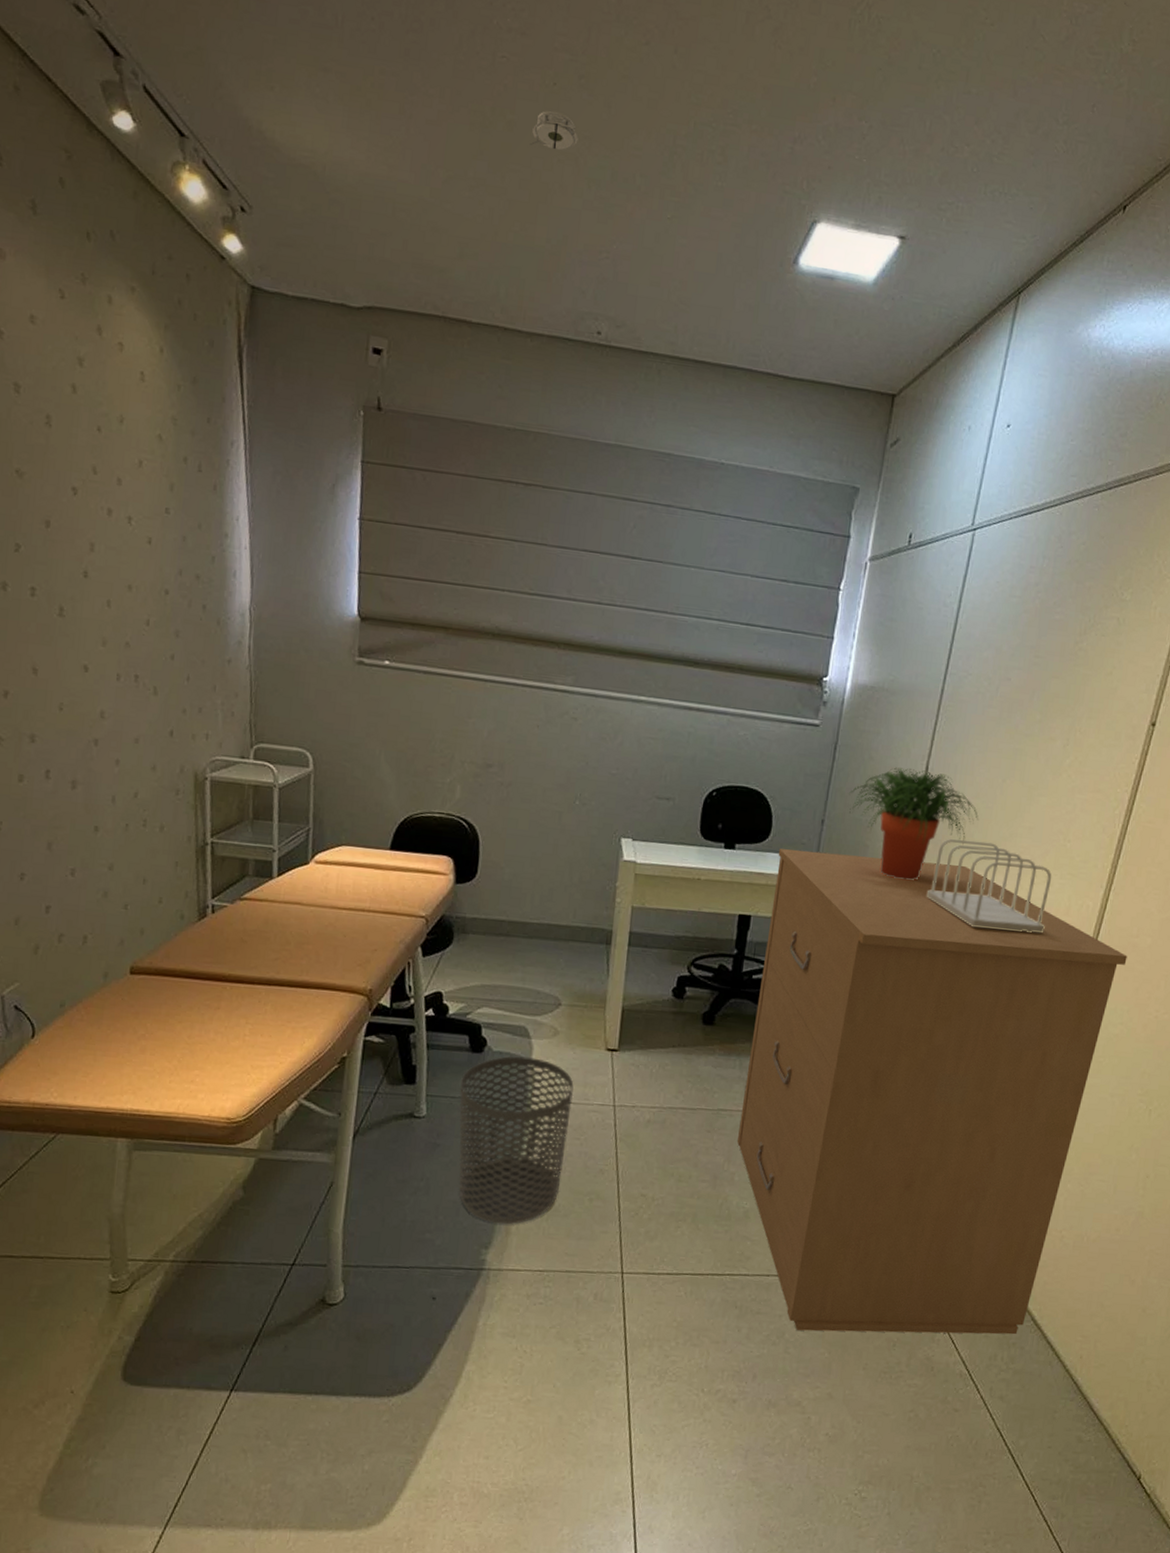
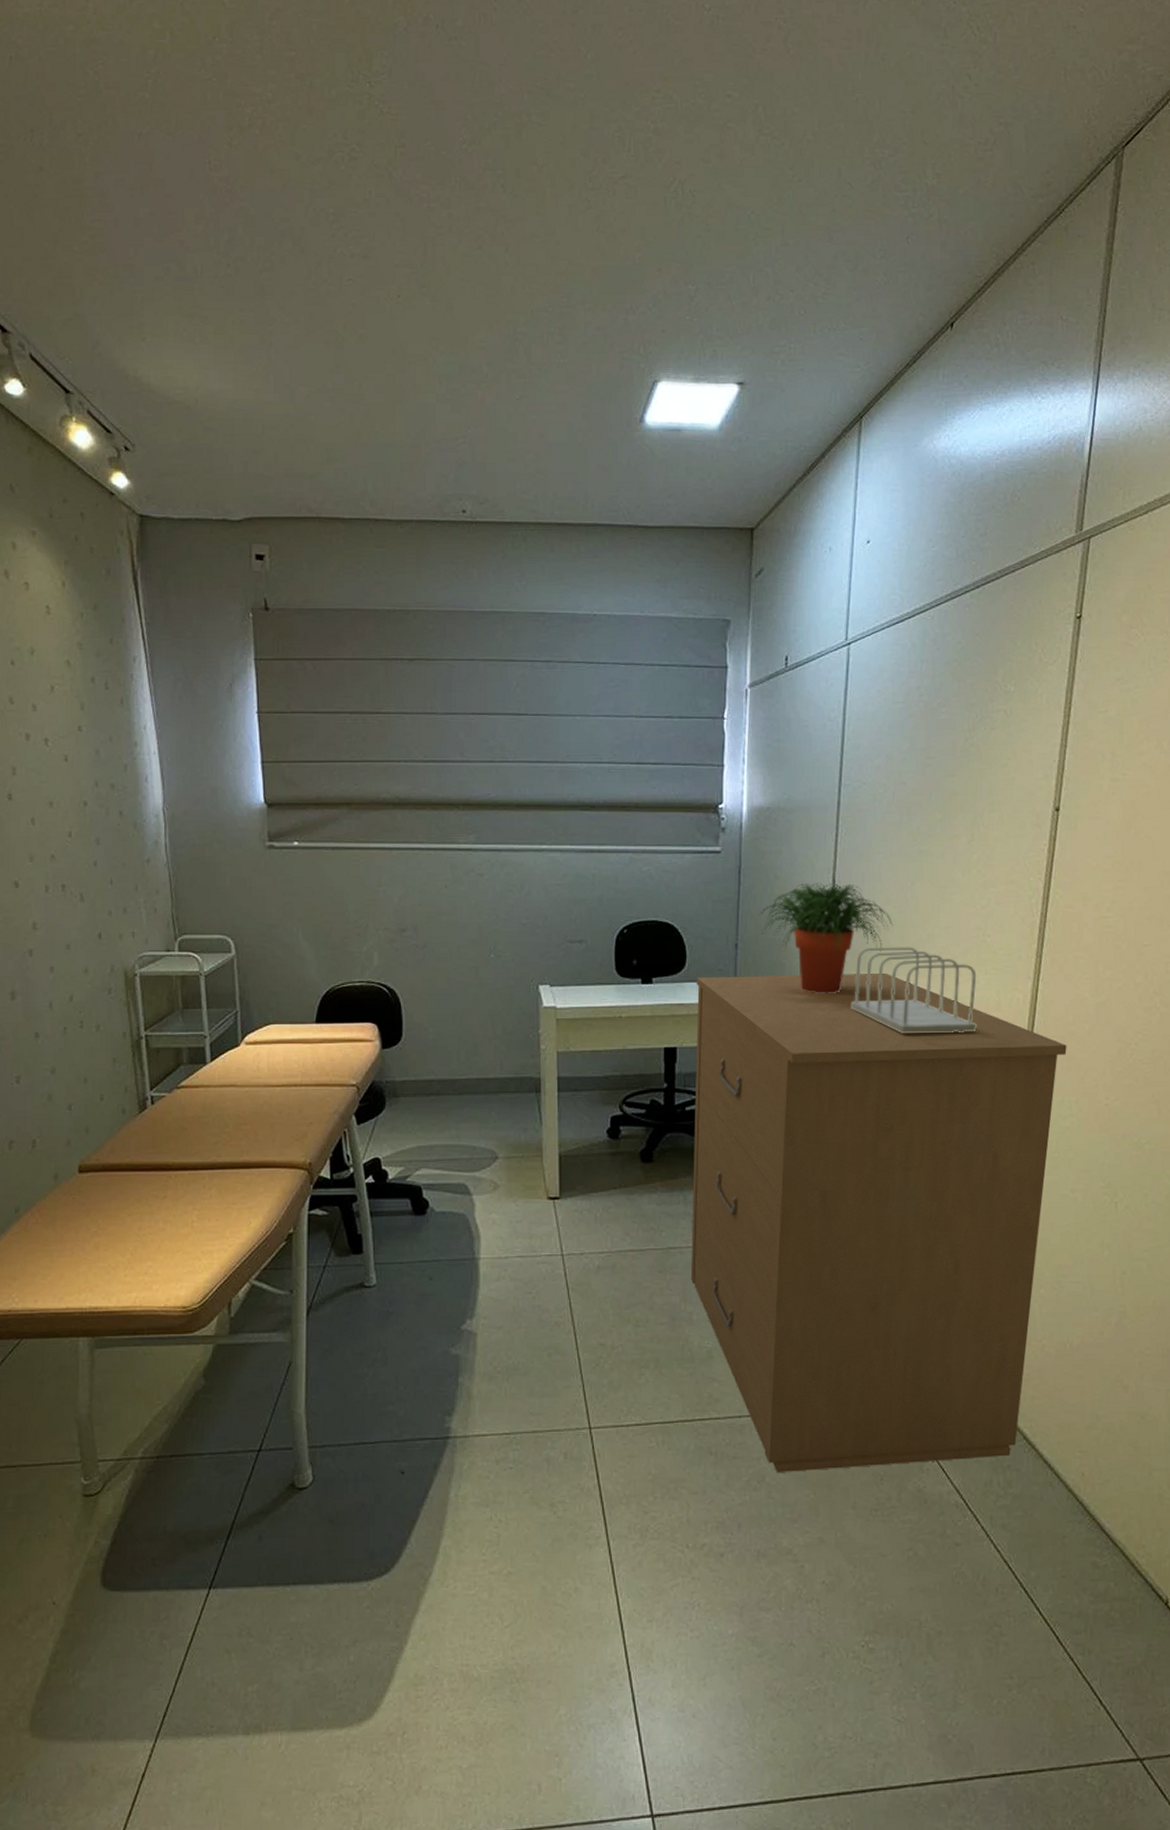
waste bin: present [459,1056,574,1225] -> none [406,1214,520,1389]
smoke detector: present [530,110,579,150] -> none [381,320,425,354]

